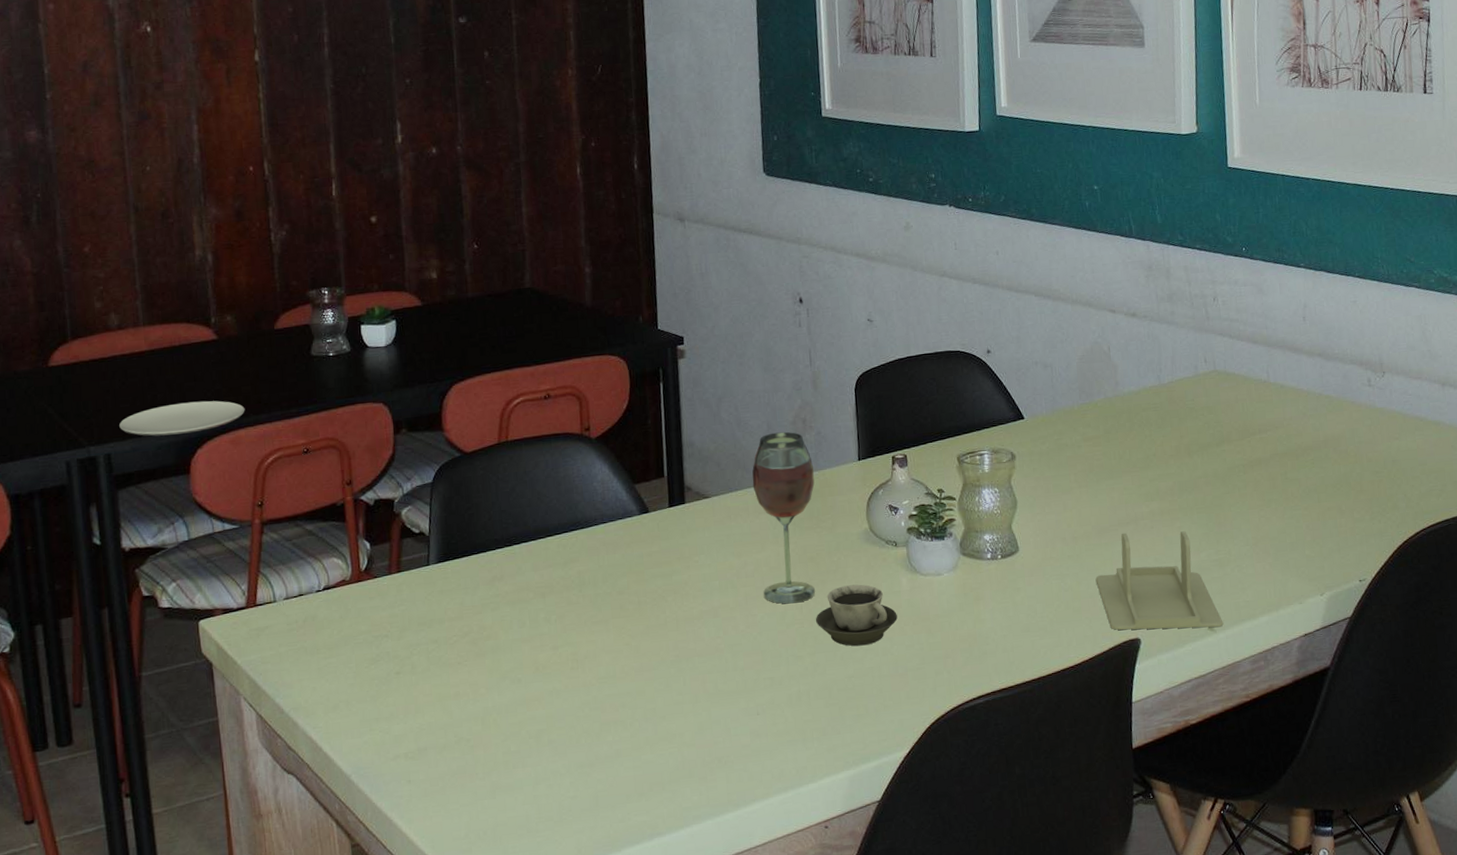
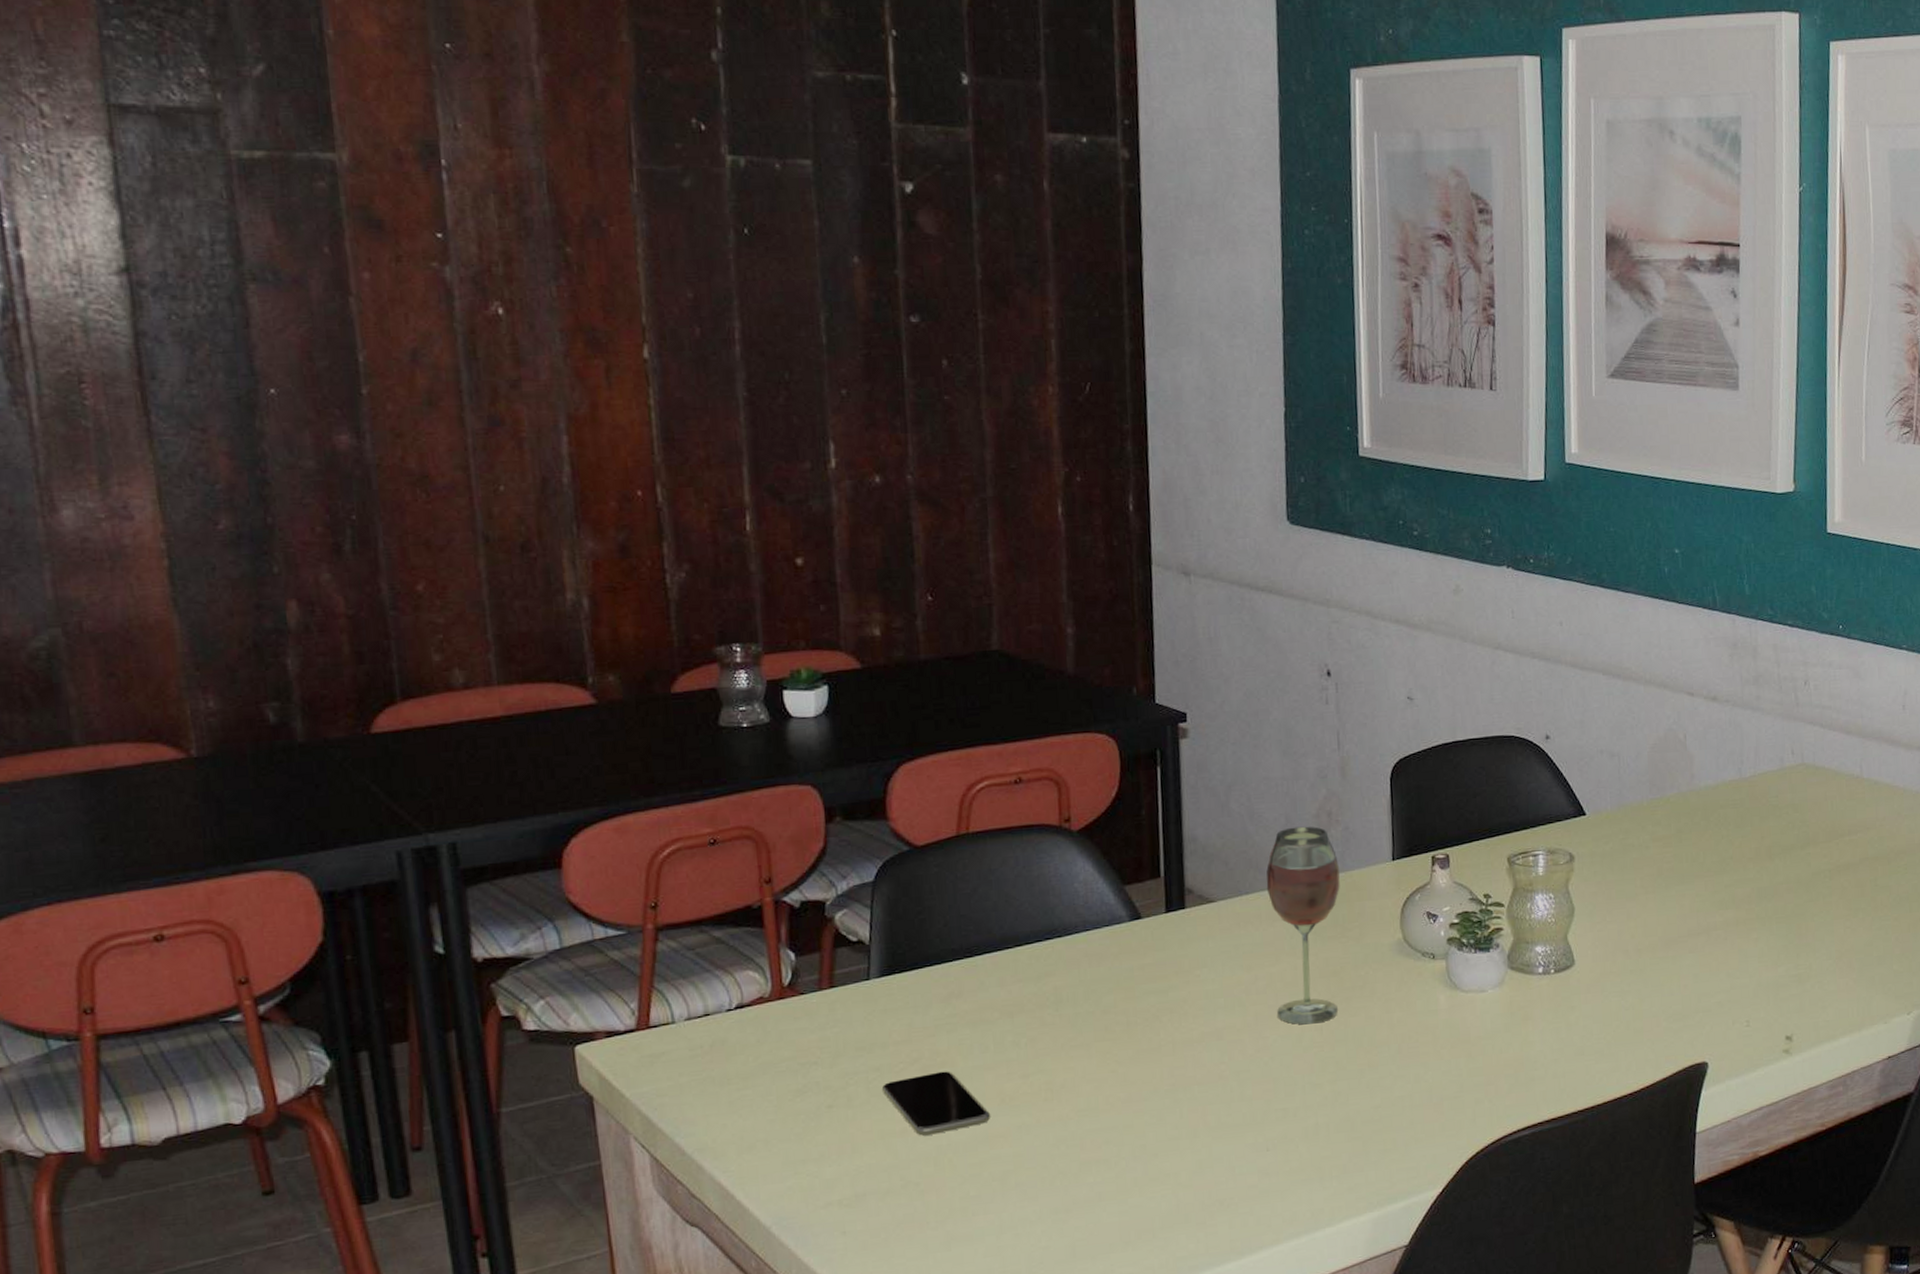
plate: present [119,400,245,436] -> none [467,779,634,822]
smartphone: none [439,643,528,699] -> present [881,1071,991,1136]
cup: present [815,584,897,647] -> none [1337,1002,1433,1073]
napkin holder: present [1095,531,1224,630] -> none [1660,943,1800,1053]

